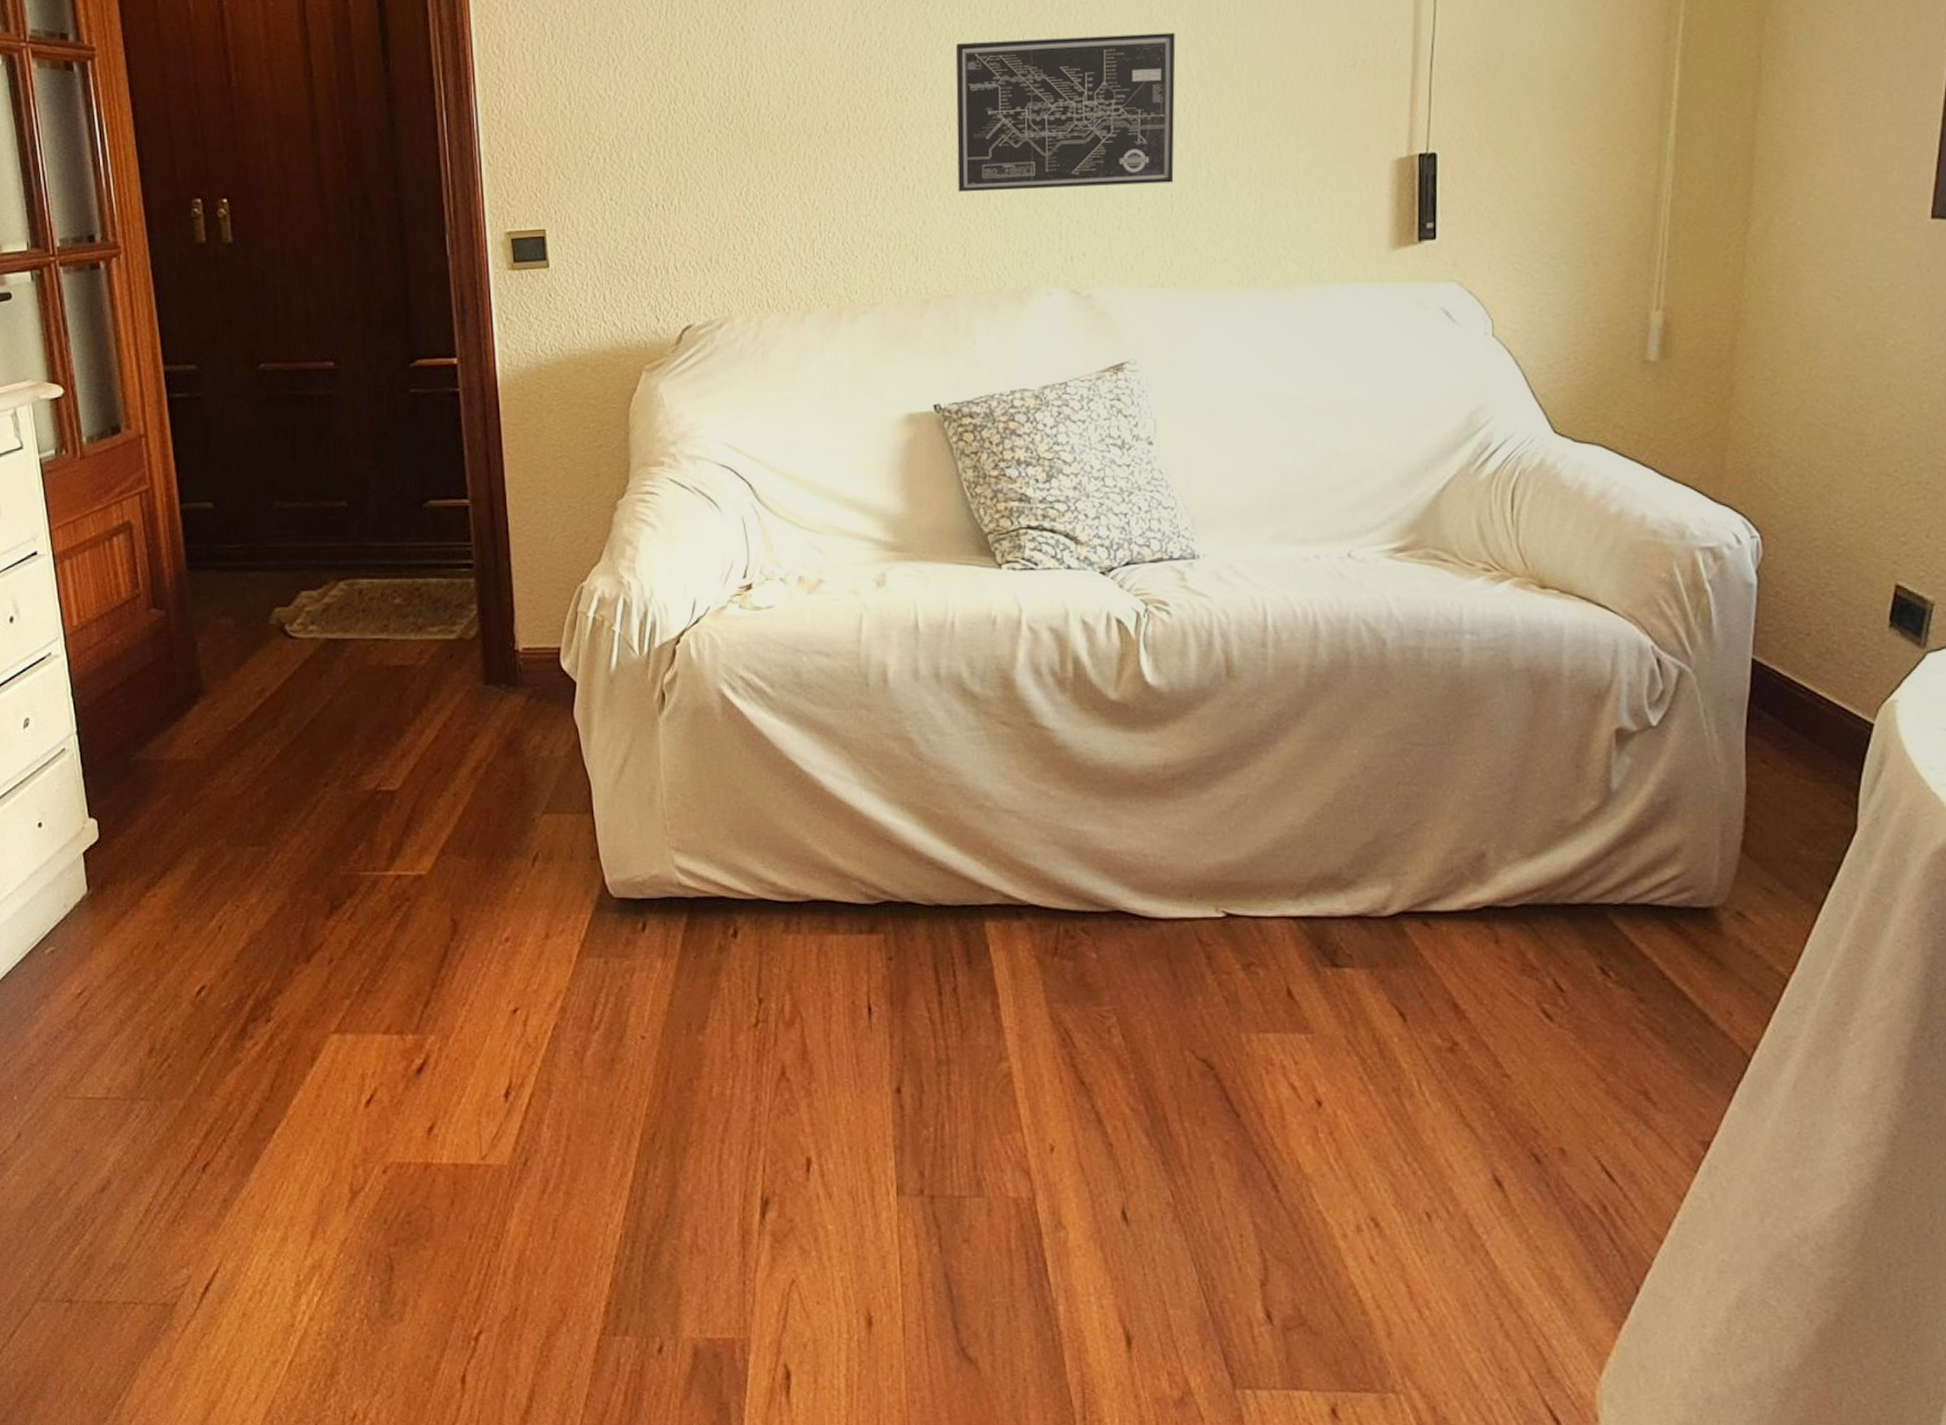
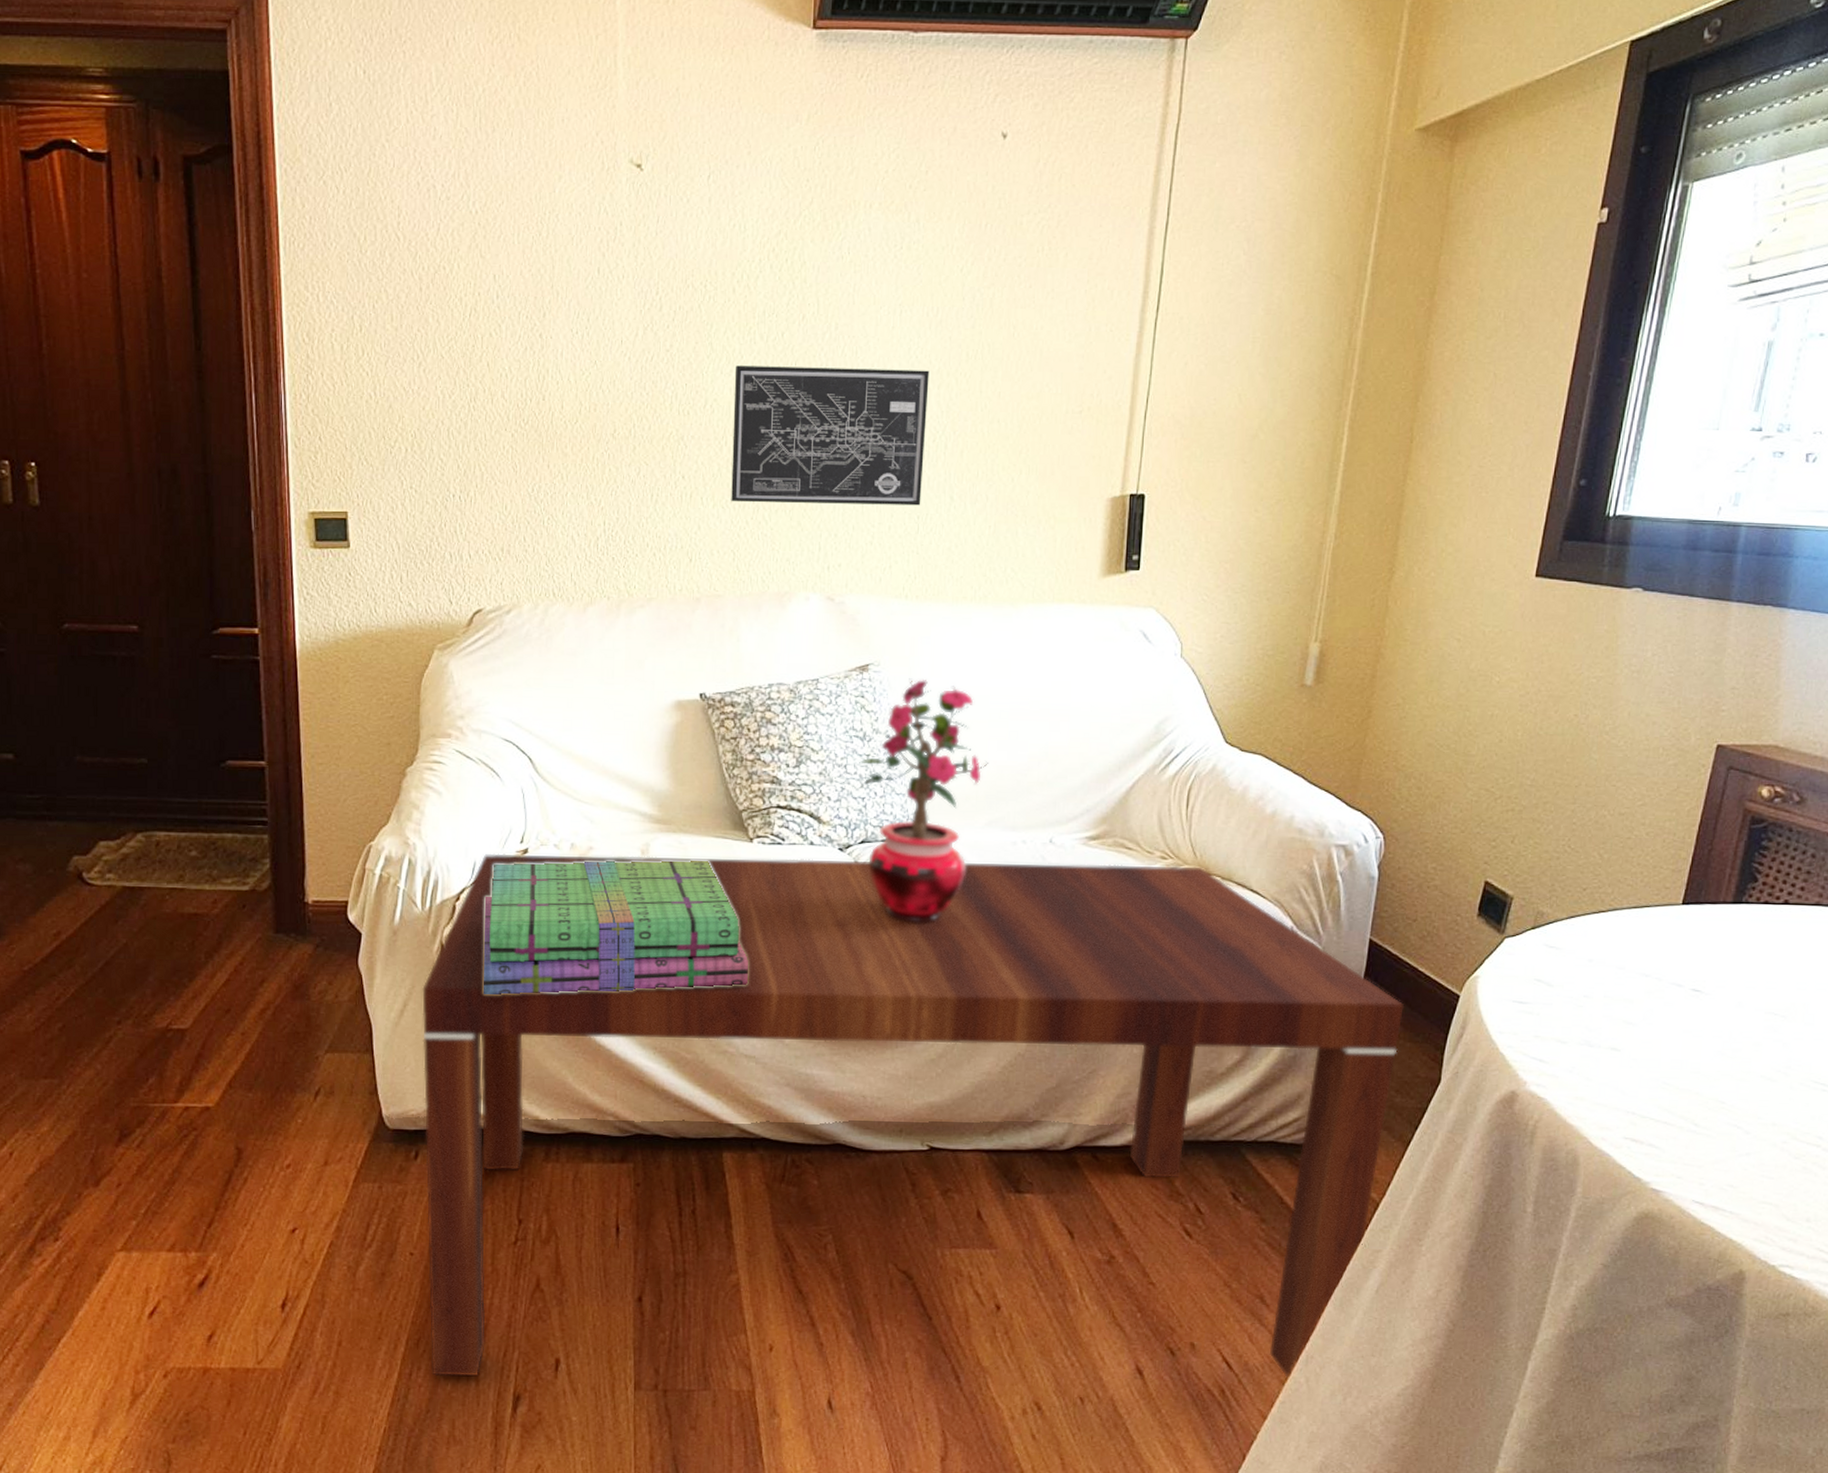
coffee table: none [643,579,1804,1195] -> present [422,853,1405,1380]
stack of books: none [706,591,1005,748] -> present [483,861,749,995]
potted plant: none [1118,376,1269,654] -> present [859,678,988,923]

